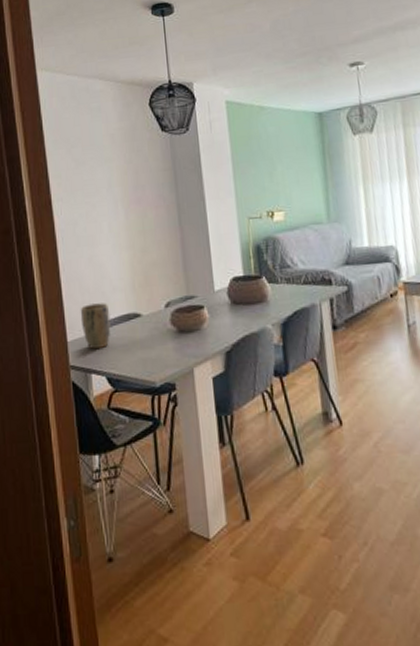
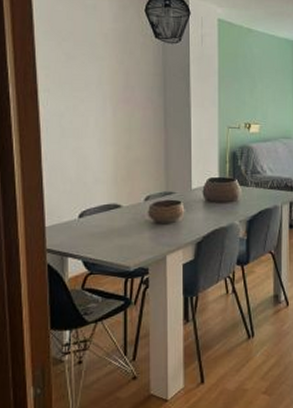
plant pot: present [80,303,111,350] -> none [60,193,91,235]

